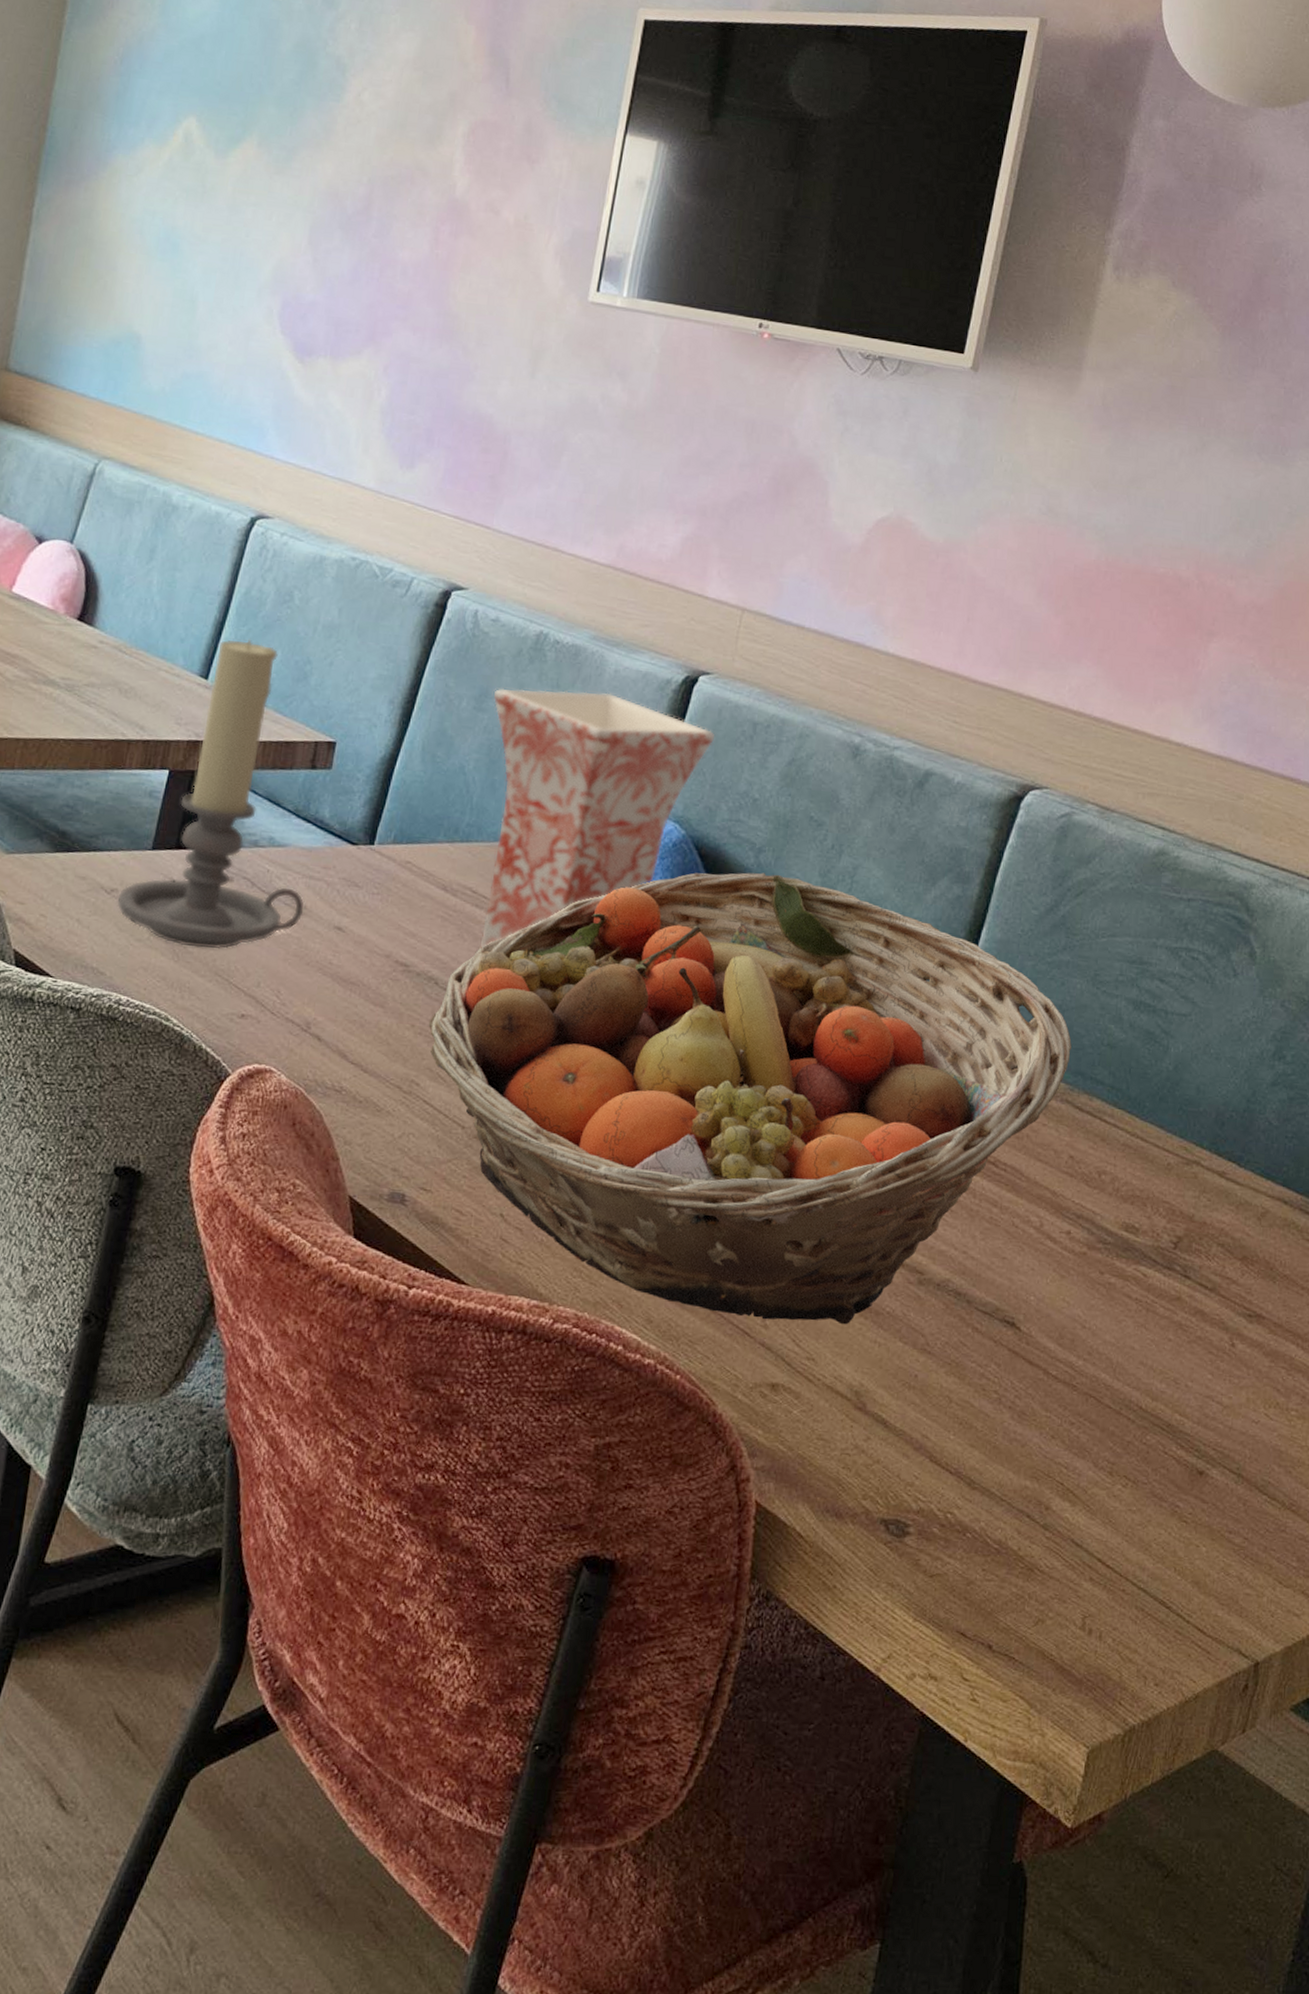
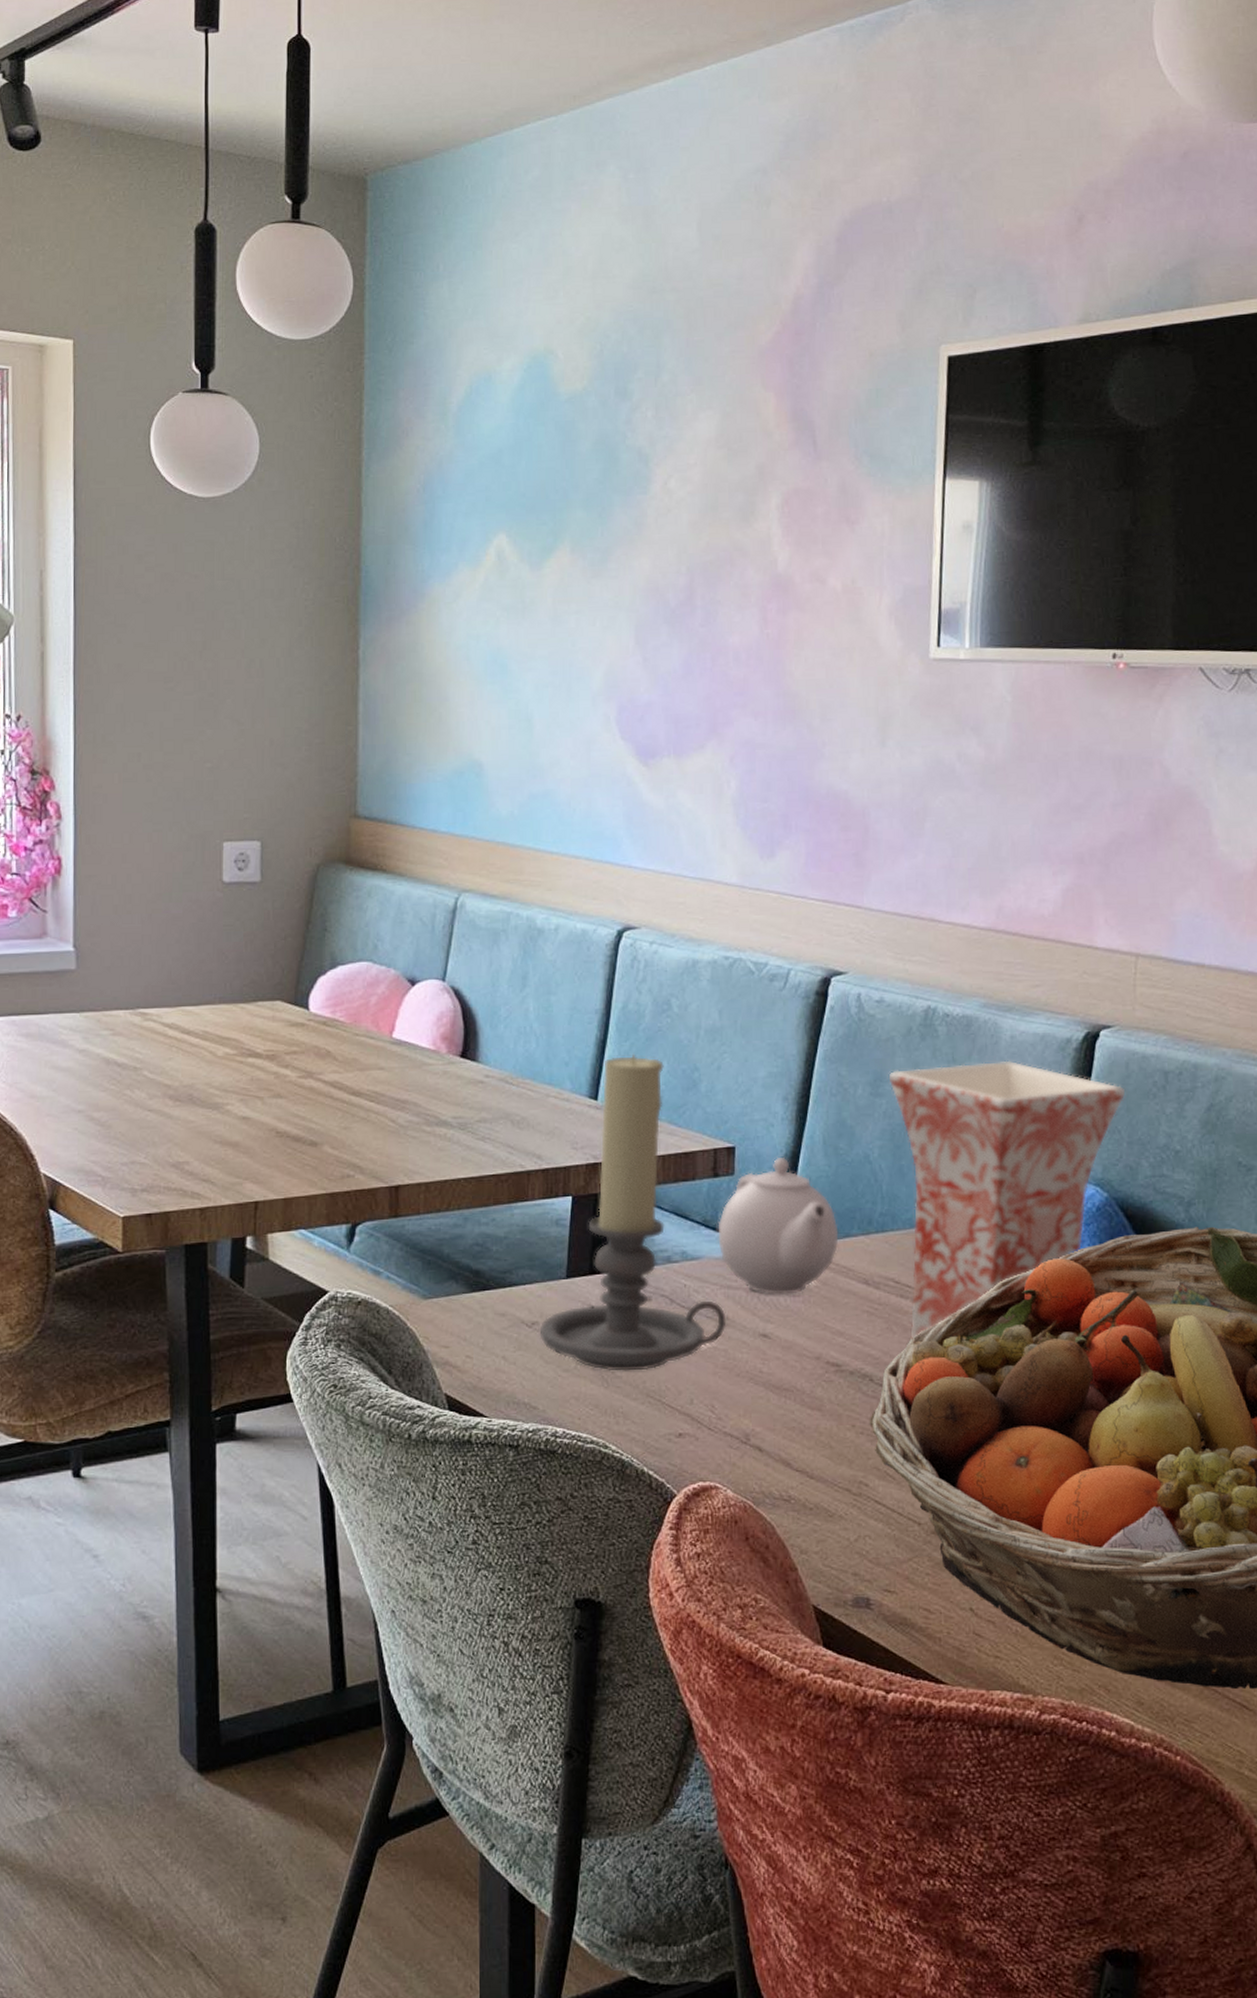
teapot: none [306,757,426,892] -> present [717,1156,839,1295]

